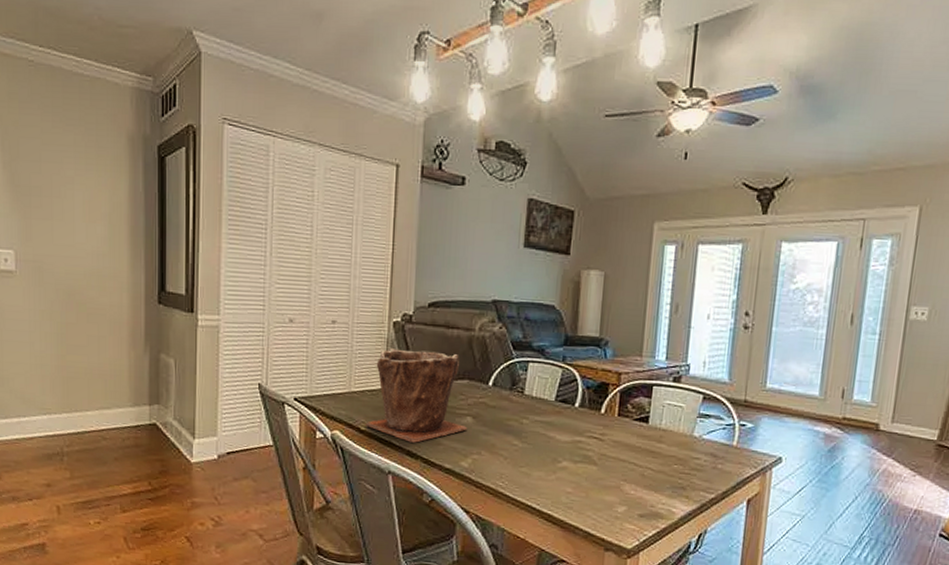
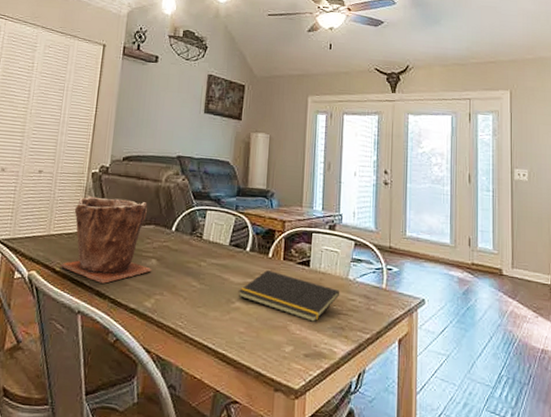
notepad: none [565,428,683,482] -> present [238,270,340,322]

